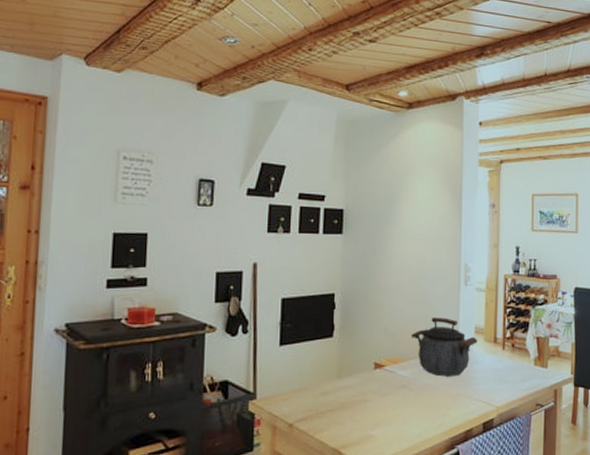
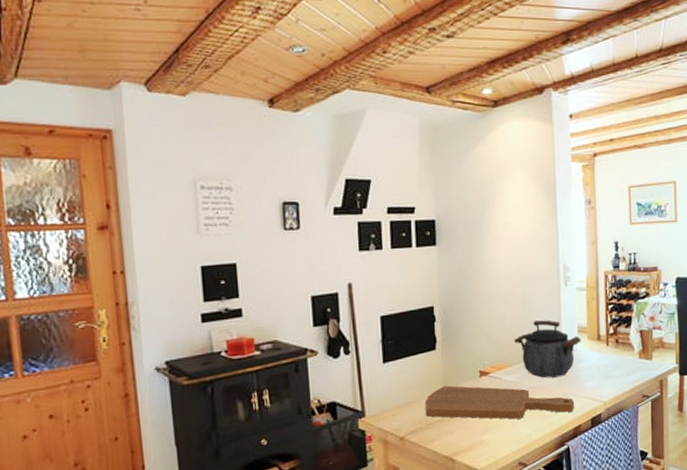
cutting board: none [316,375,468,416] -> present [425,385,575,420]

